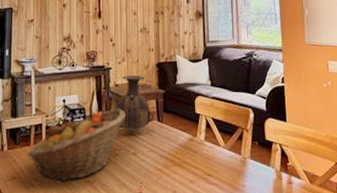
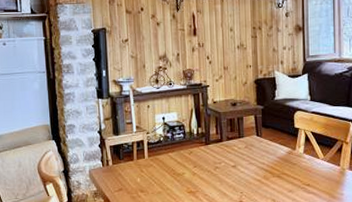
fruit basket: present [28,108,126,181] -> none [132,124,225,192]
vase: present [113,75,154,132] -> none [212,92,253,147]

